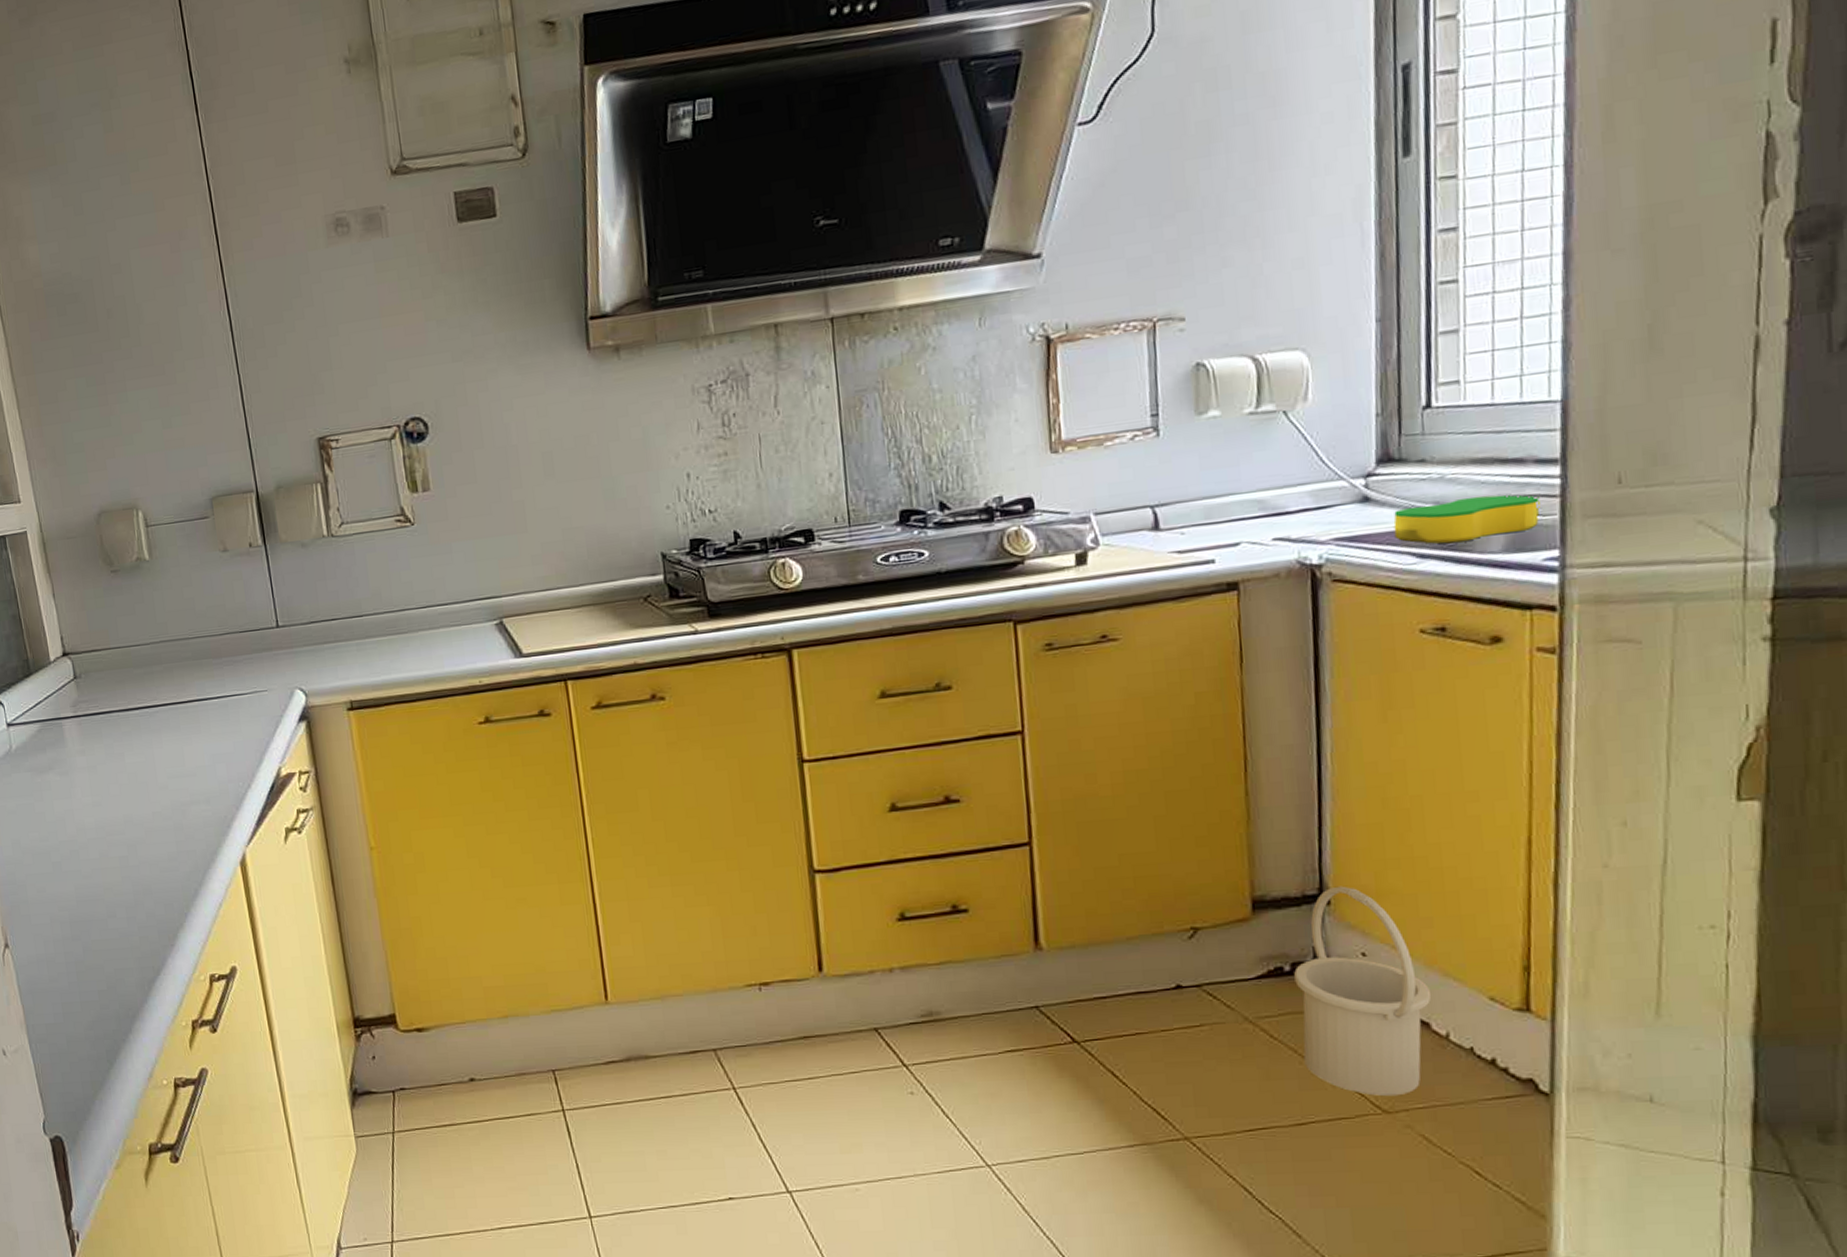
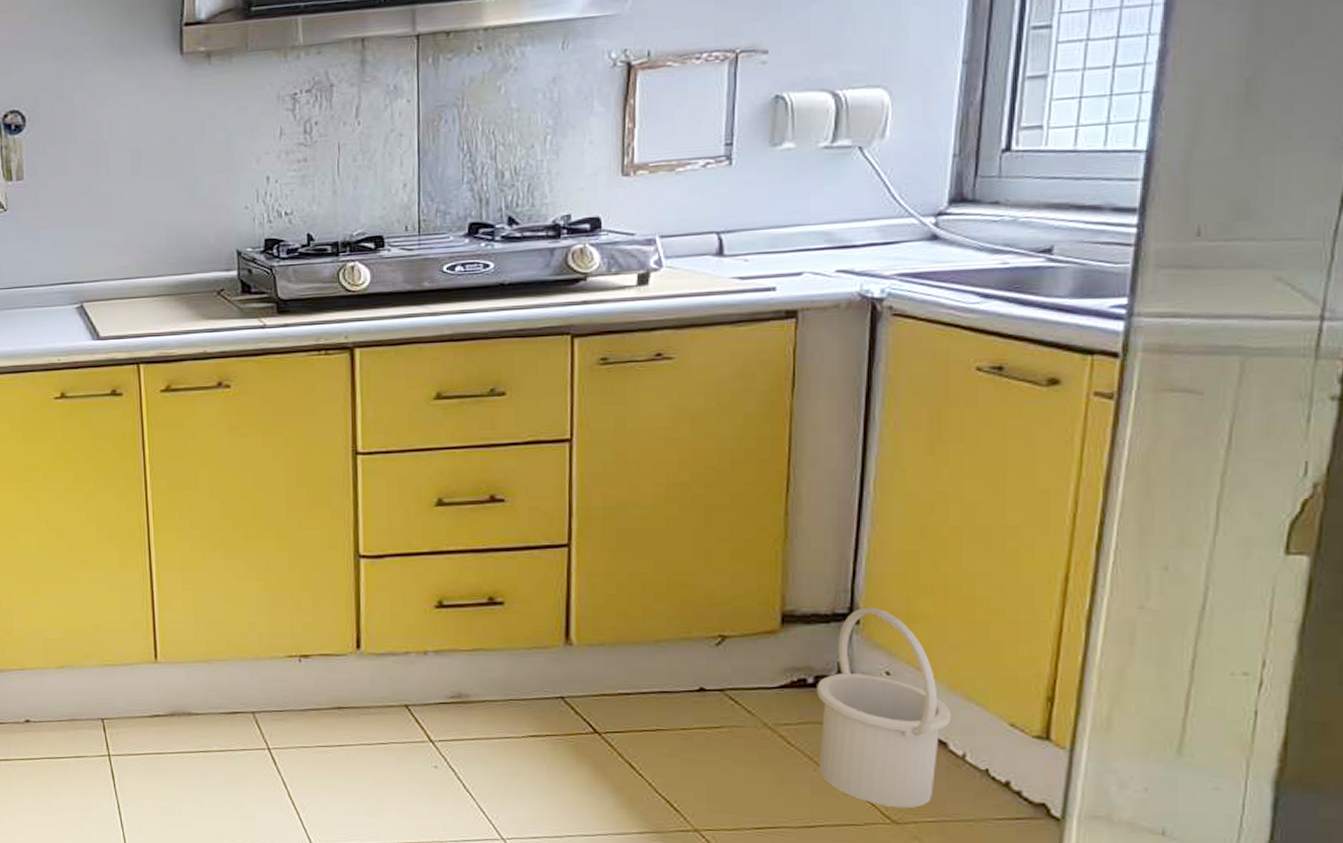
sponge: present [1393,495,1539,544] -> none [960,241,1113,286]

